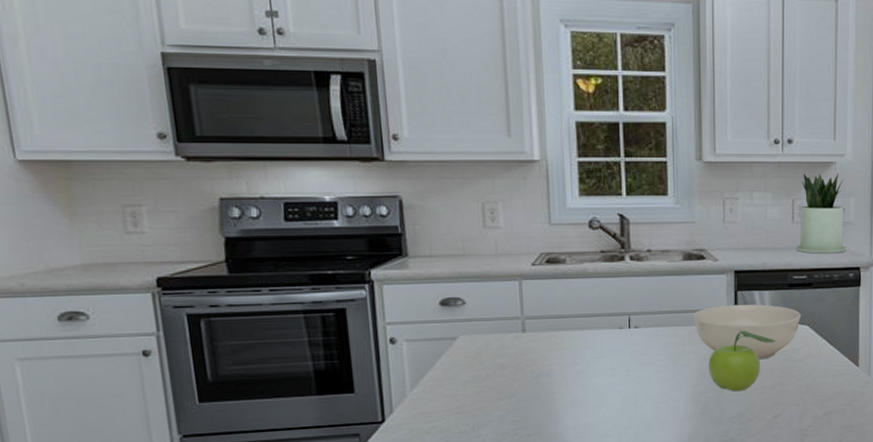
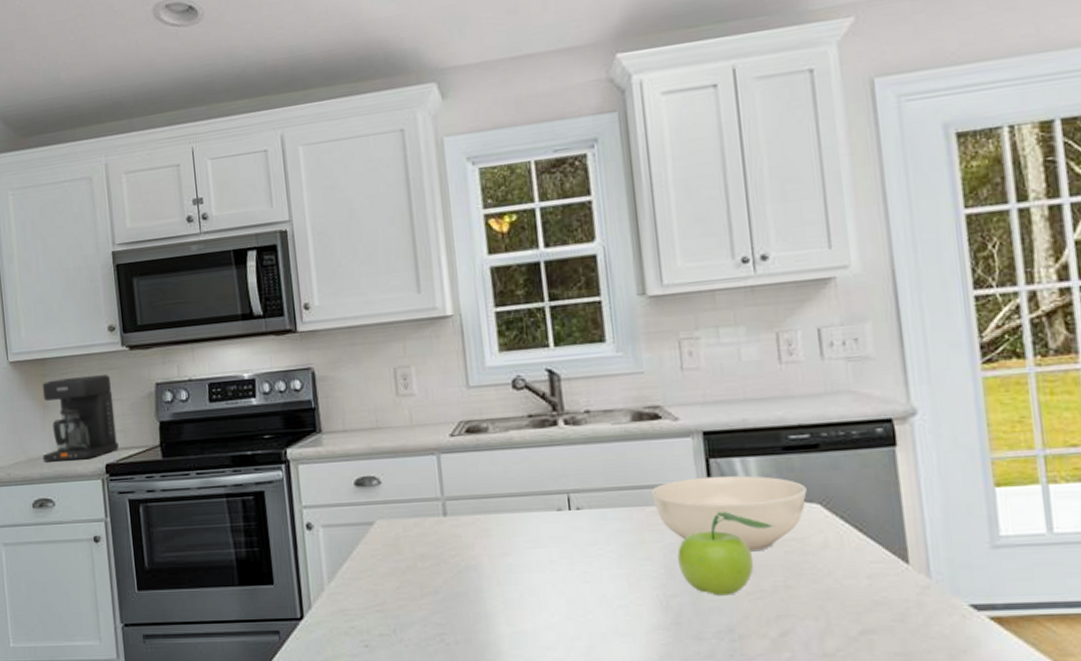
coffee maker: none [66,185,173,273] -> present [42,375,119,462]
planter: present [795,173,848,255] -> none [787,291,869,404]

